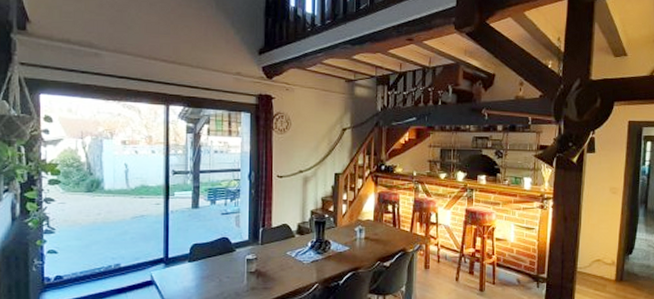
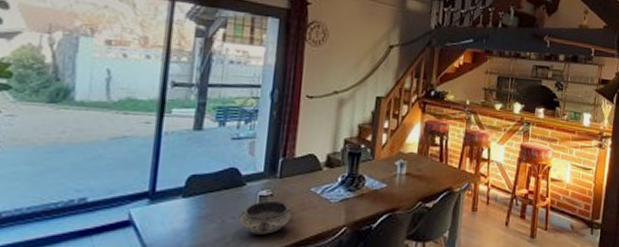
bowl: none [232,263,274,290] -> present [238,200,294,234]

